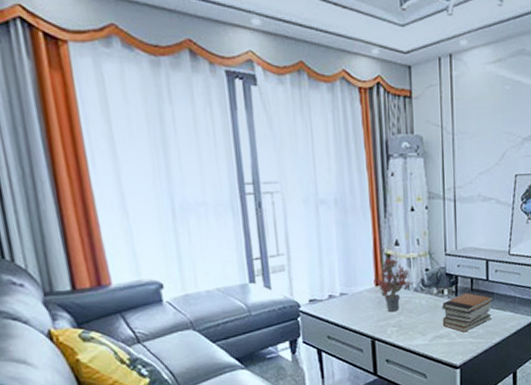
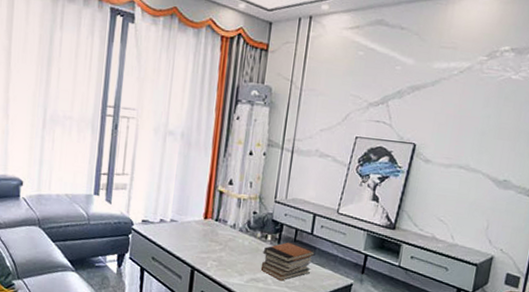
potted plant: present [375,248,415,313] -> none [204,186,241,247]

